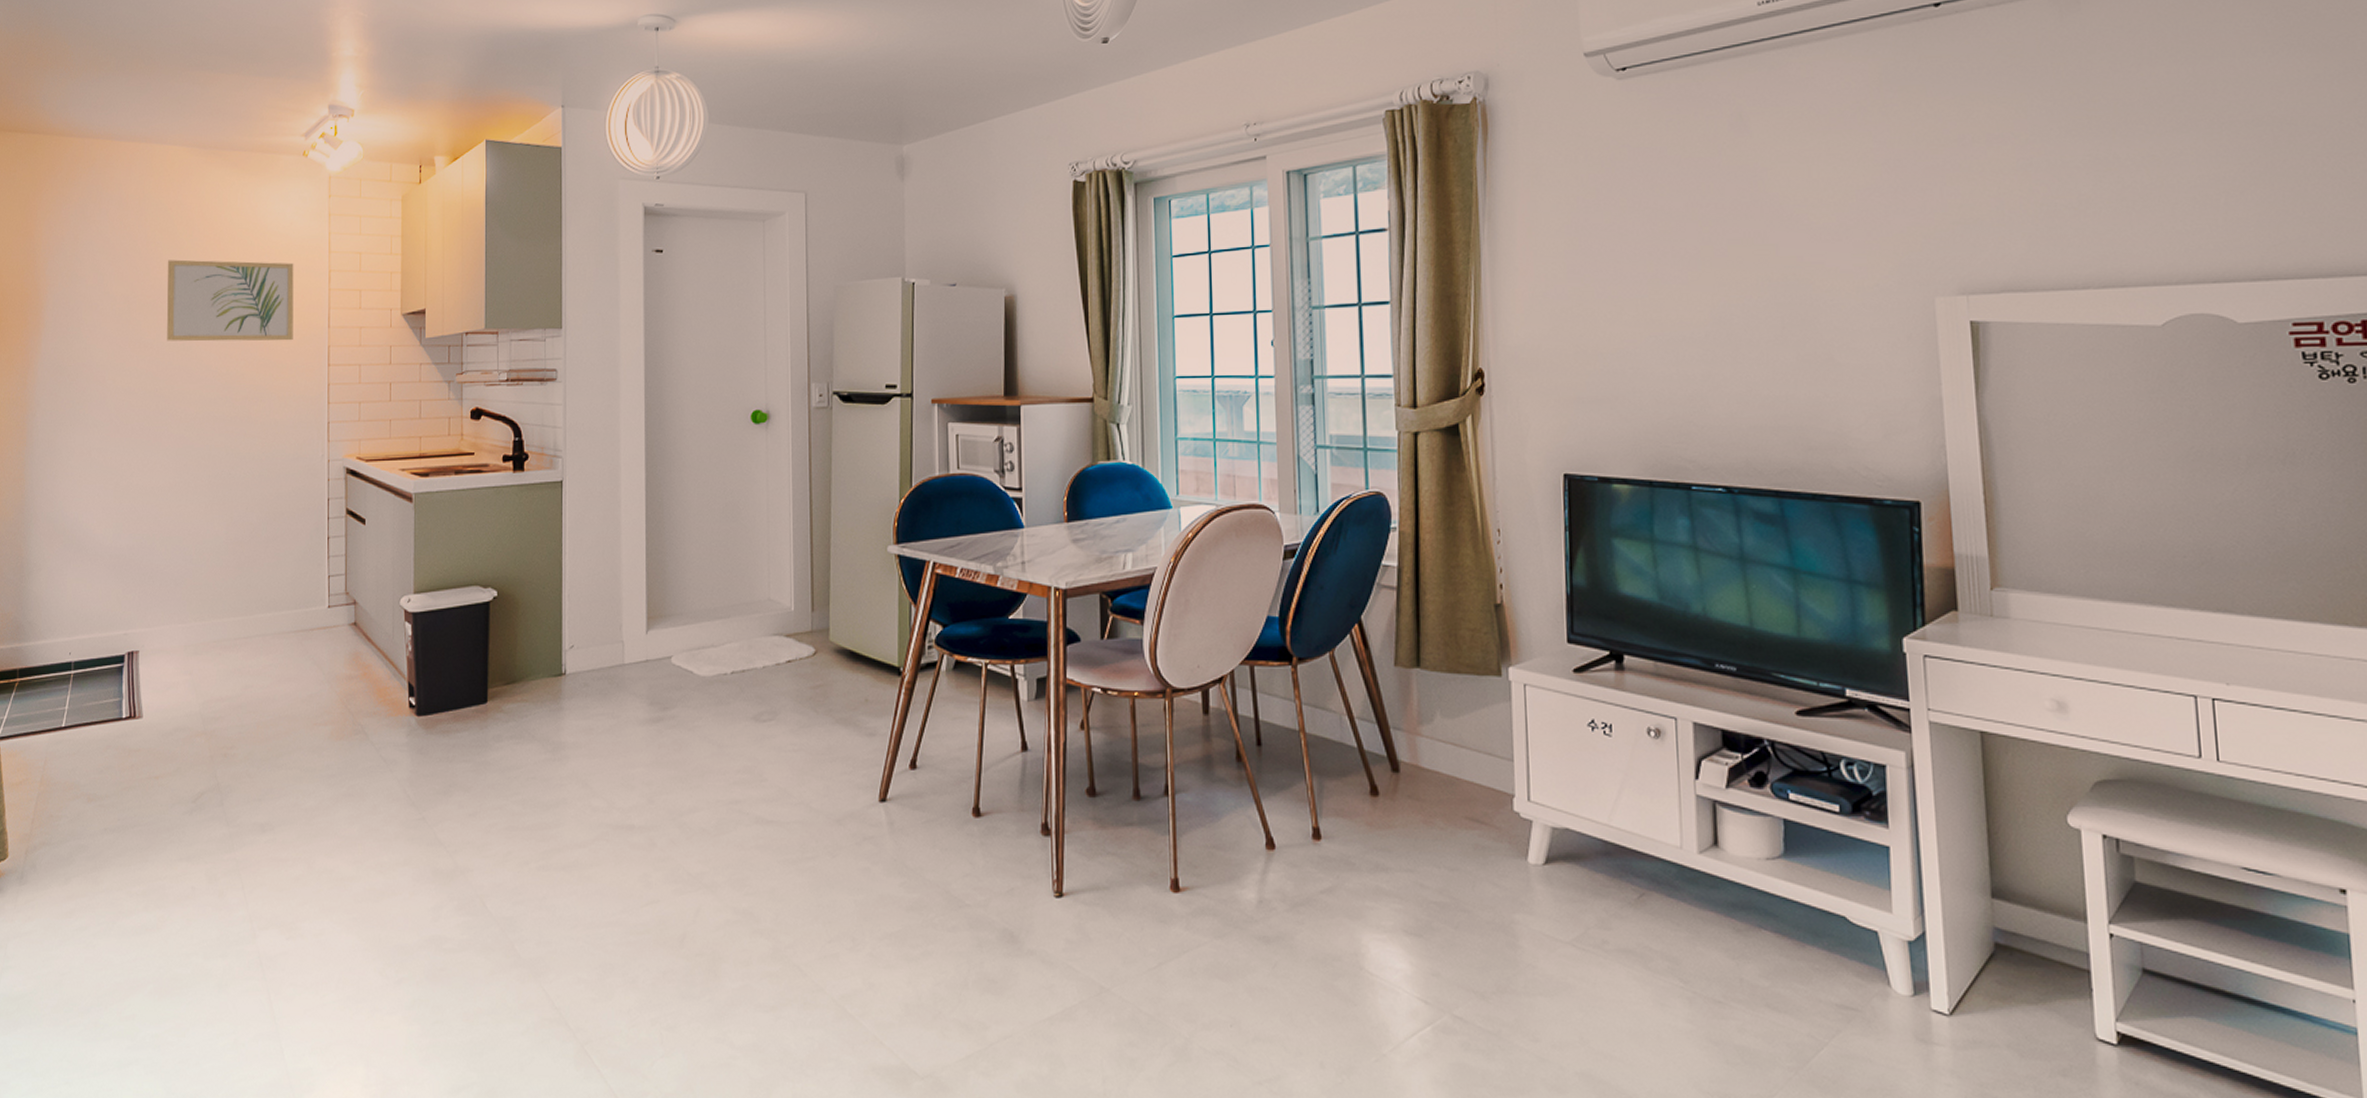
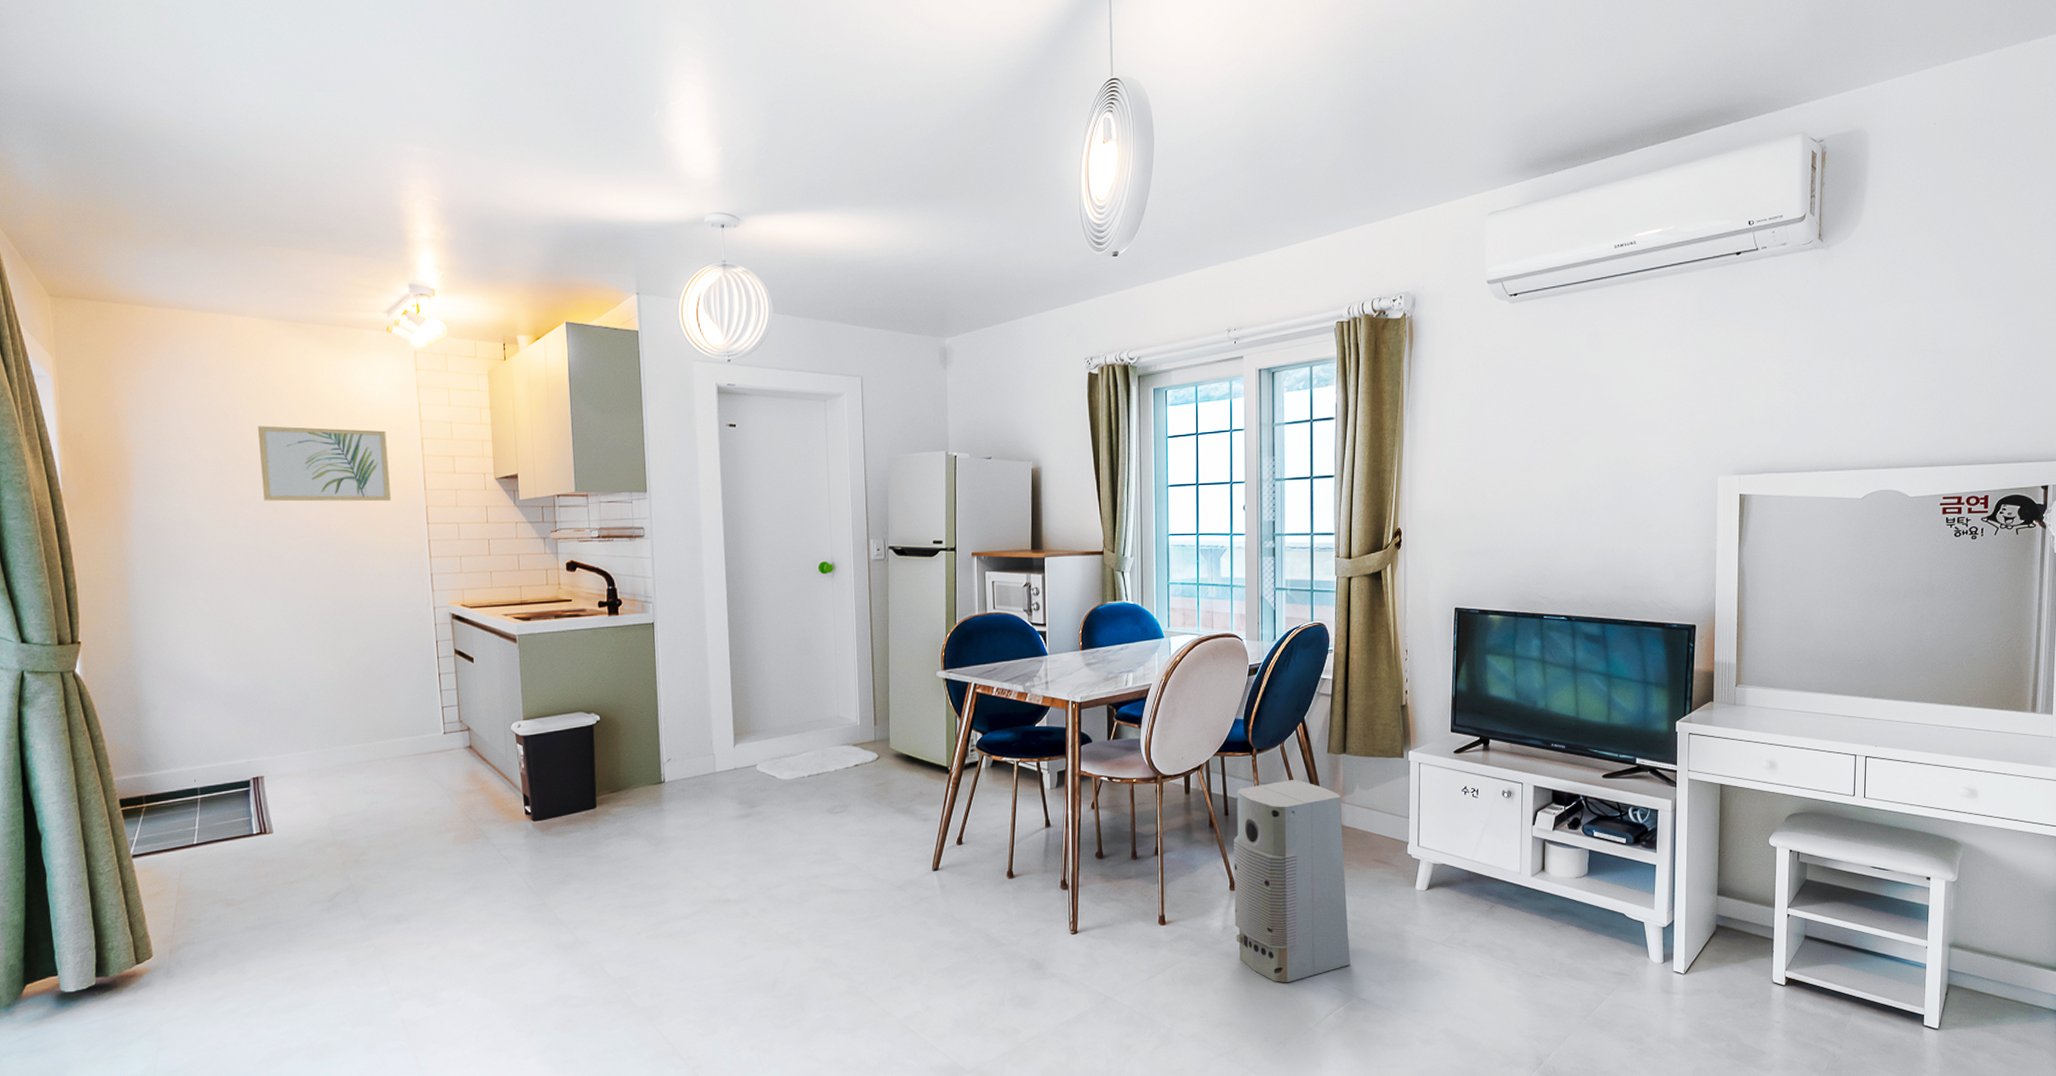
air purifier: none [1270,701,1438,986] -> present [1234,780,1350,983]

